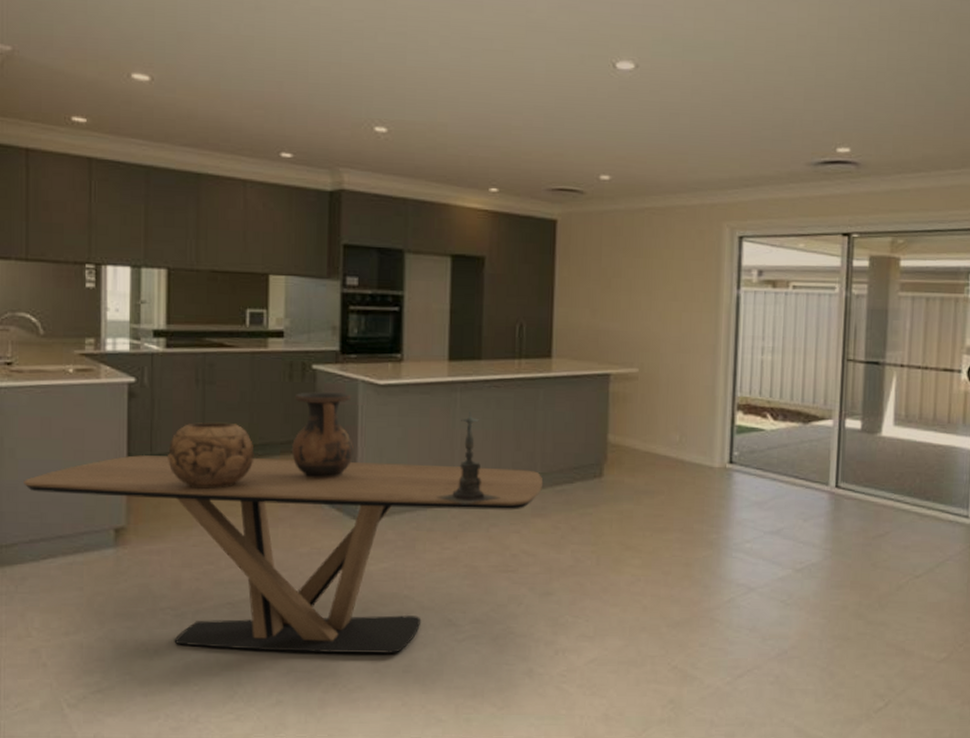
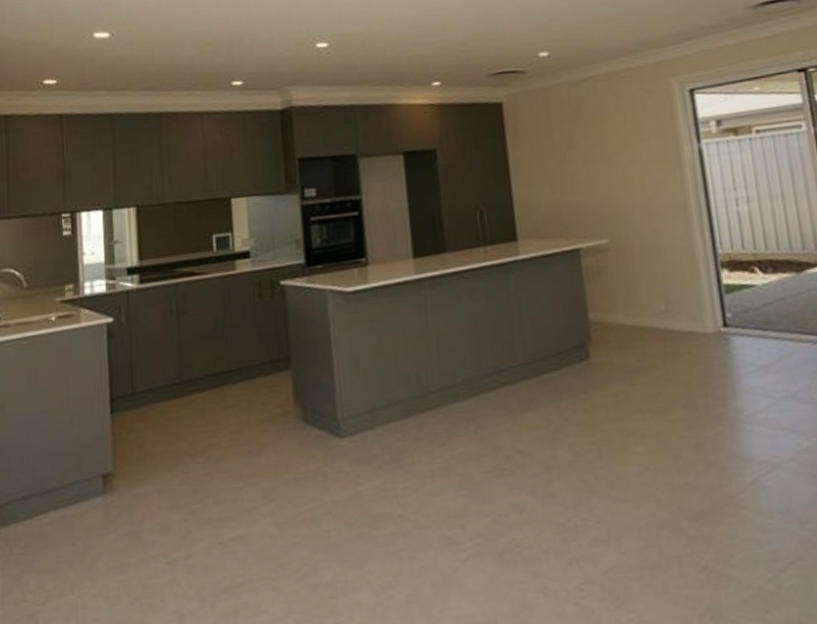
dining table: present [24,455,543,653] -> none [14,361,528,596]
decorative bowl: present [168,422,254,489] -> none [148,351,232,423]
vase: present [292,392,354,480] -> none [266,305,330,400]
candle holder: present [437,411,500,504] -> none [419,307,485,407]

